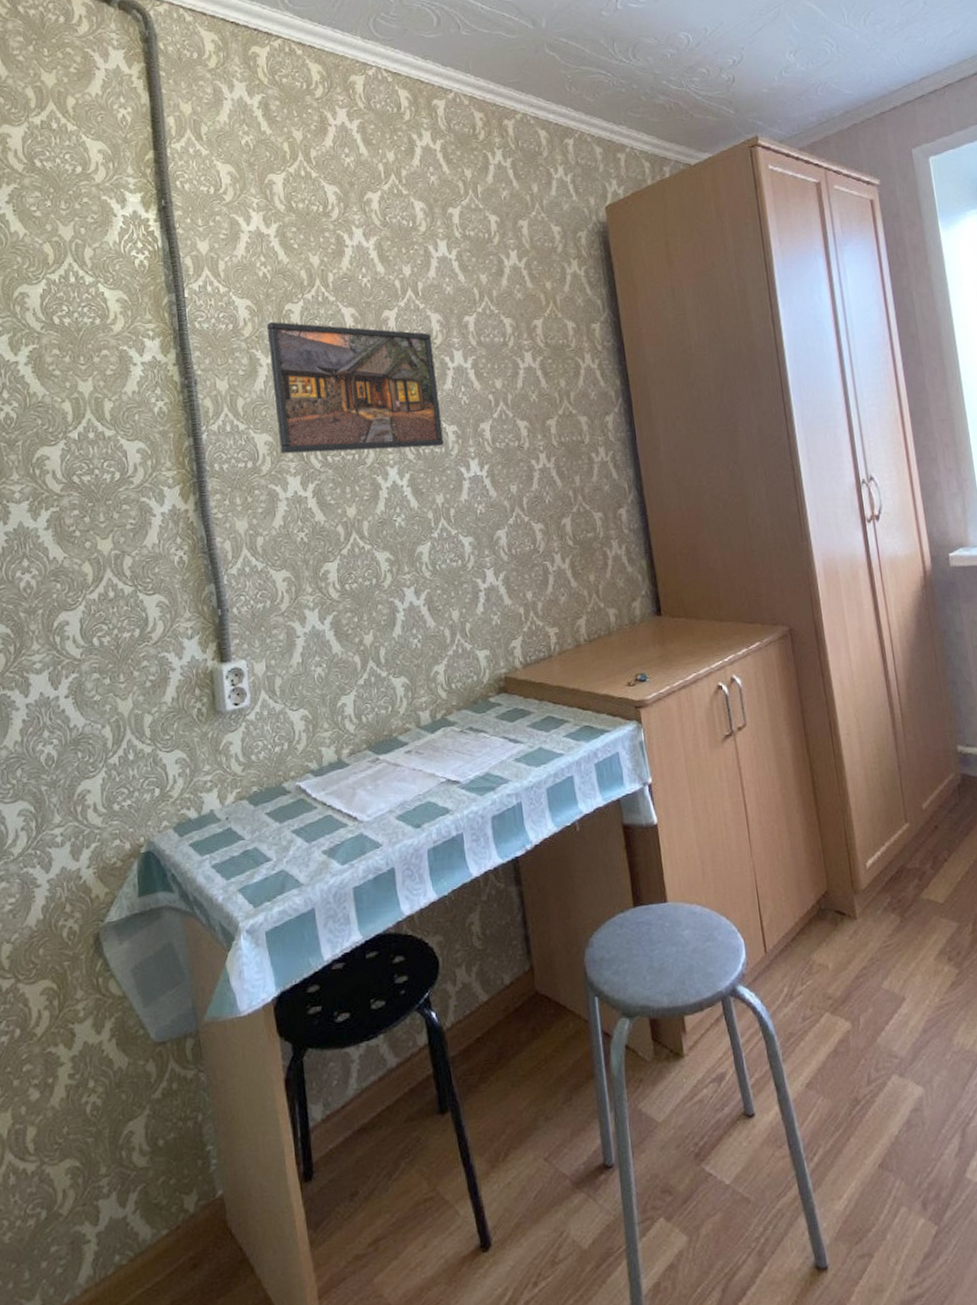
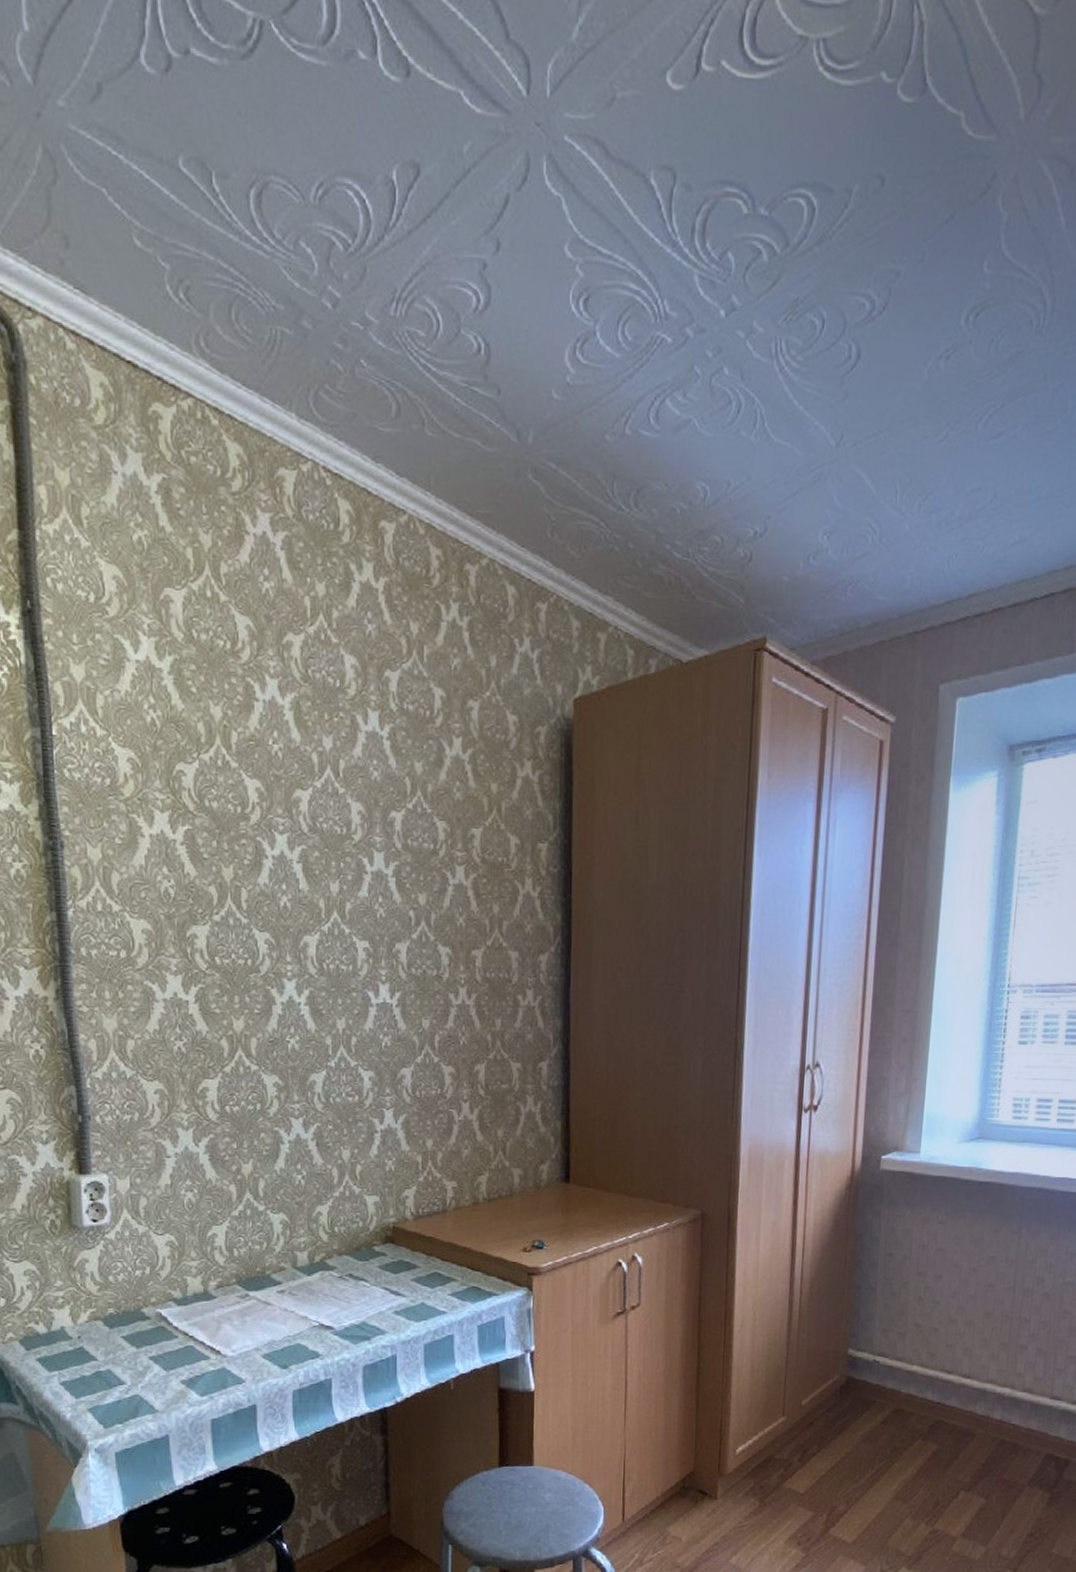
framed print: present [266,321,444,454] -> none [151,782,352,964]

